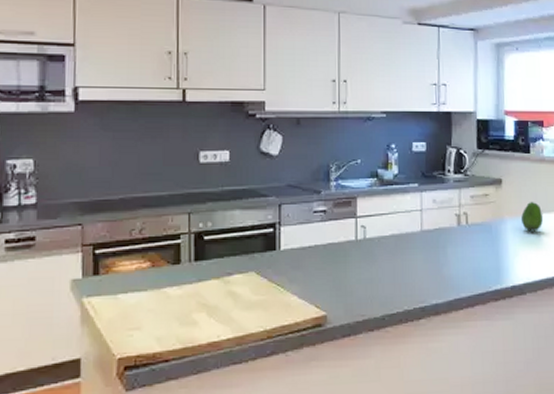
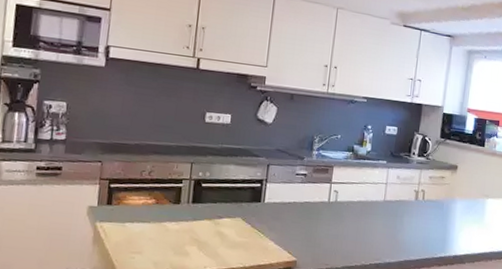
fruit: present [521,202,543,232] -> none [469,188,488,213]

